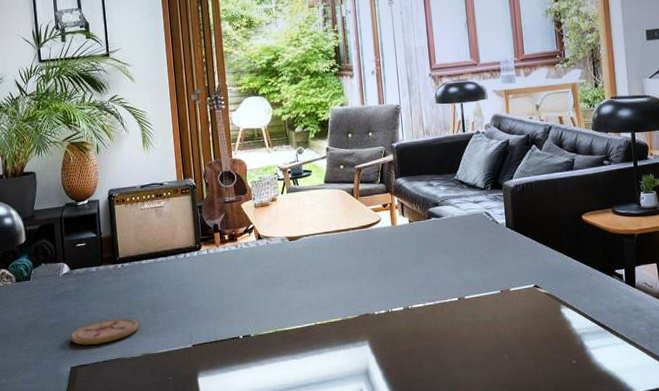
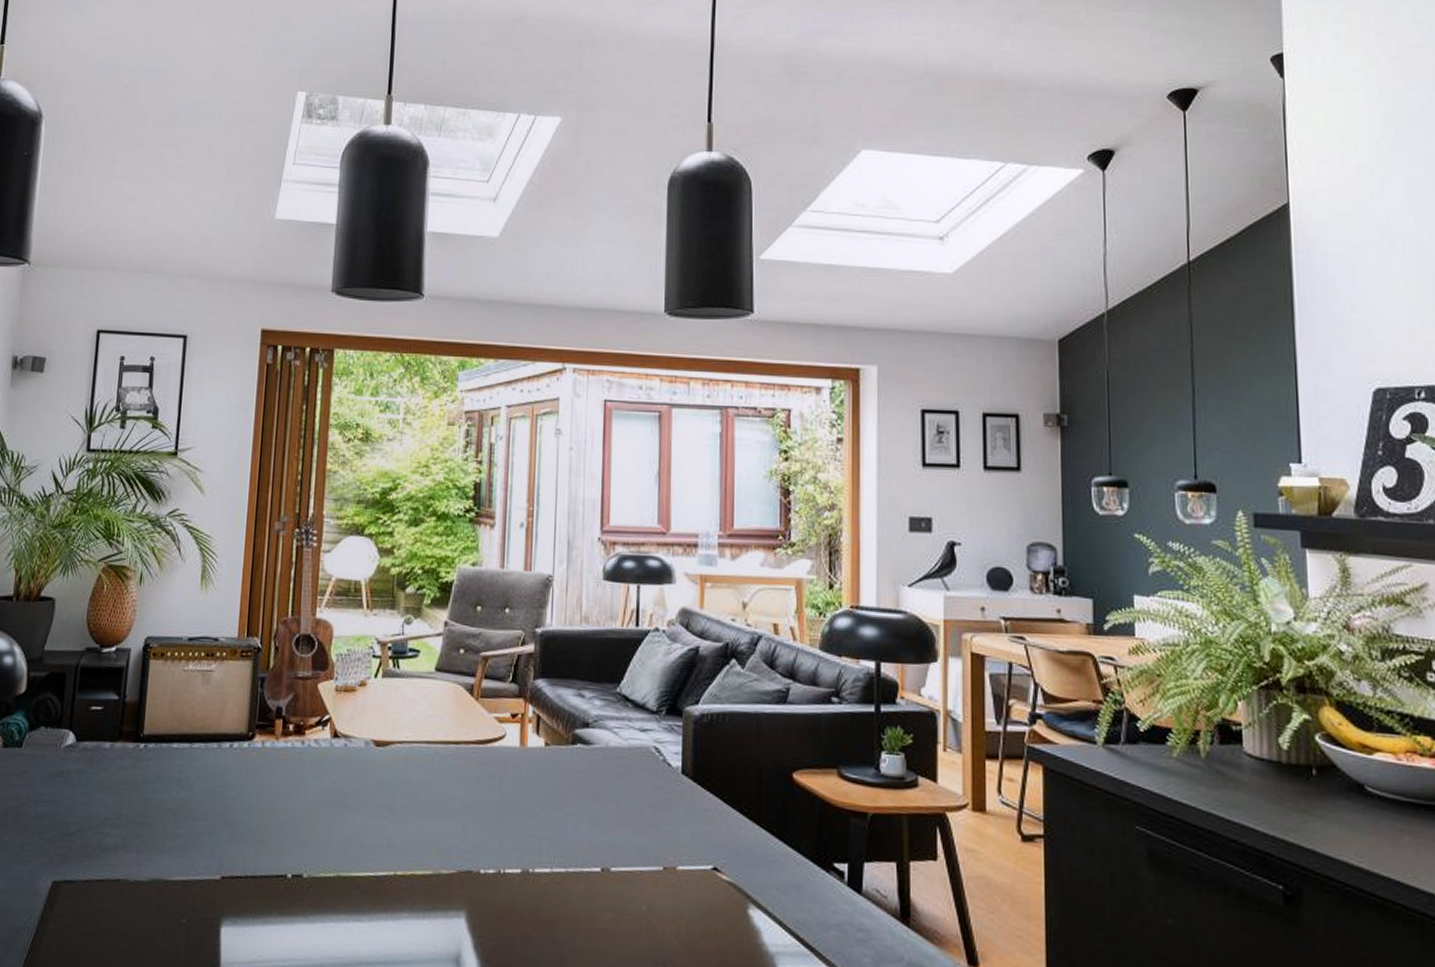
coaster: present [71,318,138,345] -> none [60,820,153,854]

